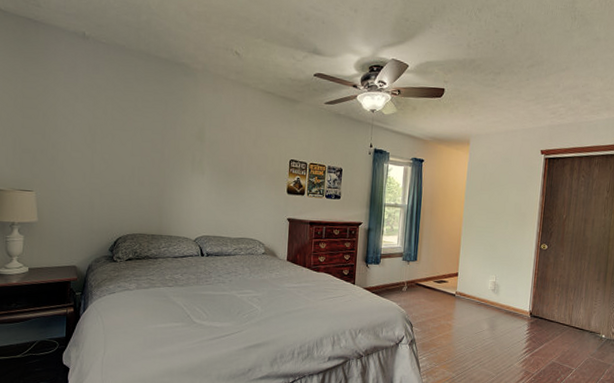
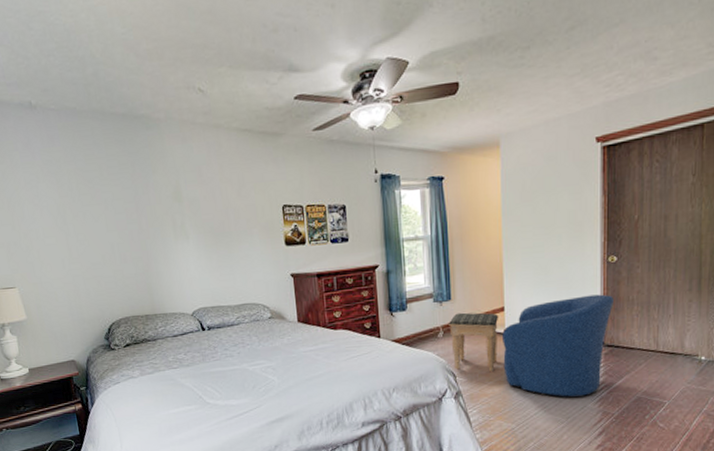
footstool: none [412,272,453,327] -> present [449,312,499,372]
armchair: none [451,273,542,357] -> present [502,294,614,398]

